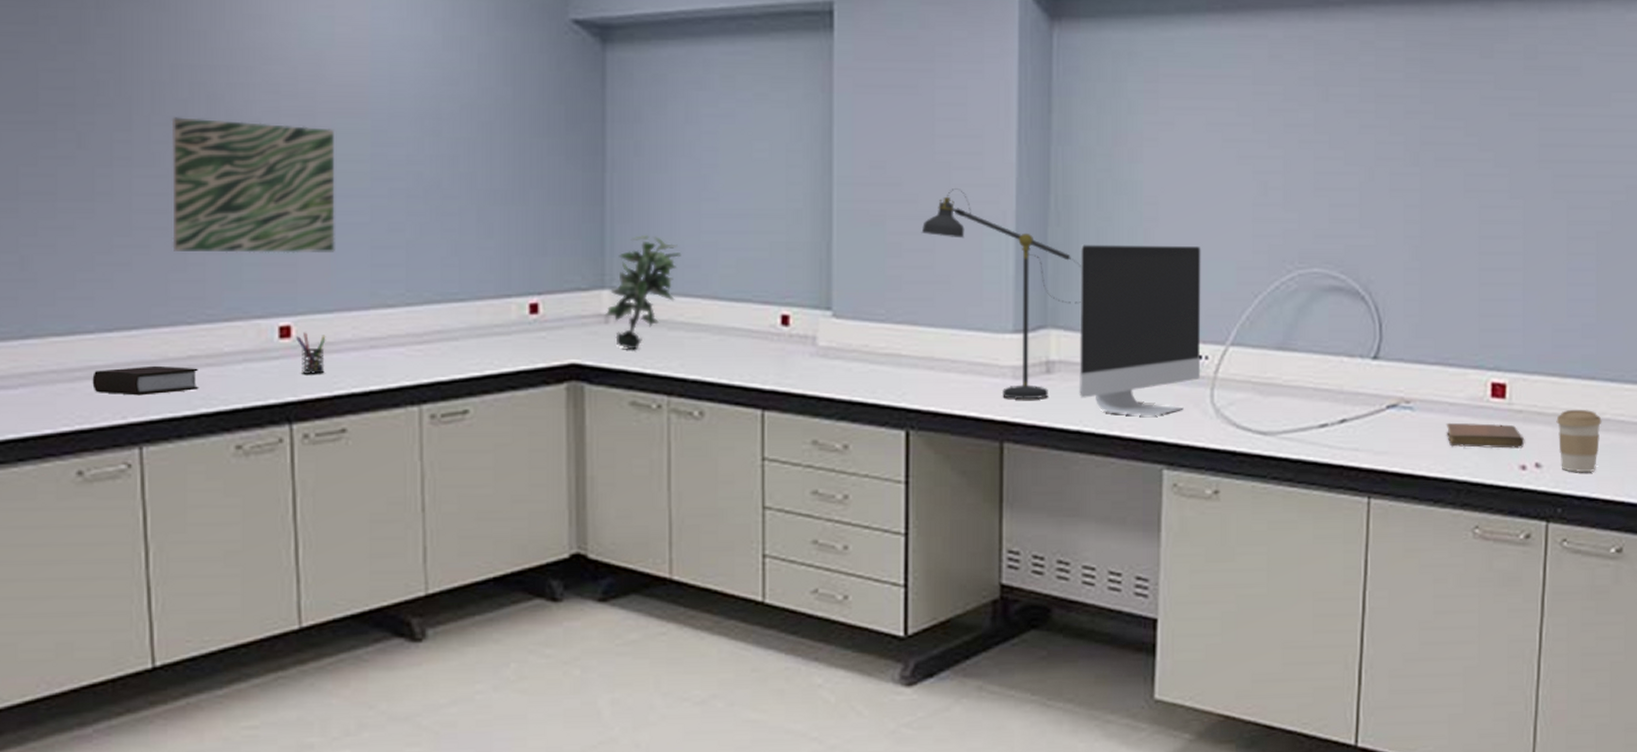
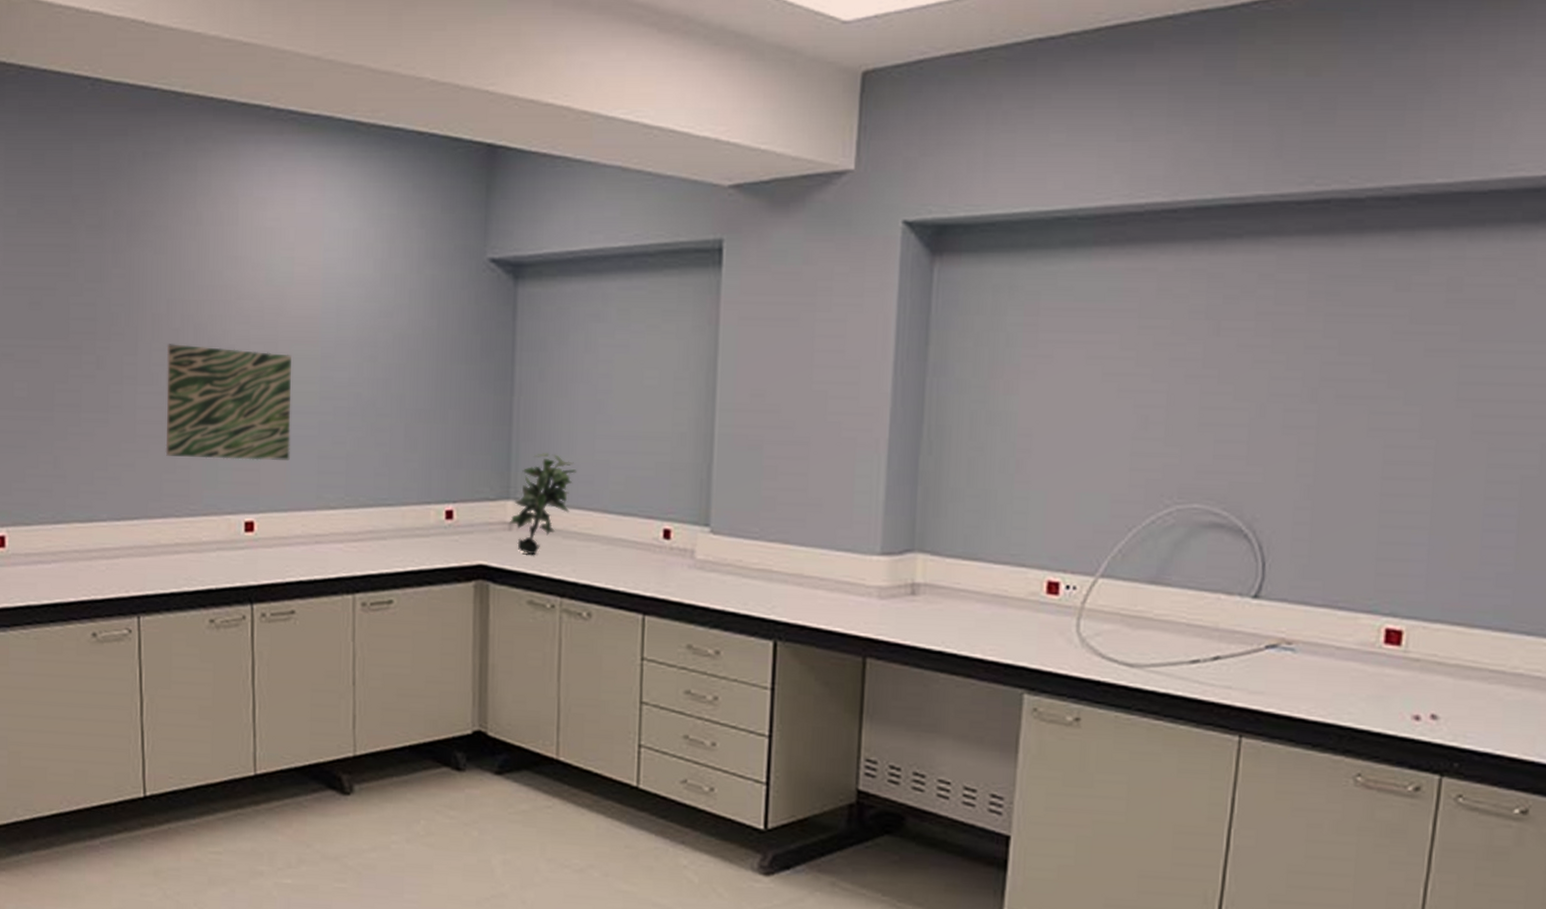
bible: present [92,365,199,396] -> none [104,550,183,574]
pen holder: present [296,332,326,374] -> none [258,527,281,563]
desk lamp: present [921,187,1081,400] -> none [796,415,951,619]
computer monitor: present [1078,244,1201,416] -> none [942,473,1075,642]
notebook: present [1446,422,1525,449] -> none [1330,666,1421,698]
coffee cup: present [1556,409,1602,473] -> none [1458,661,1513,728]

